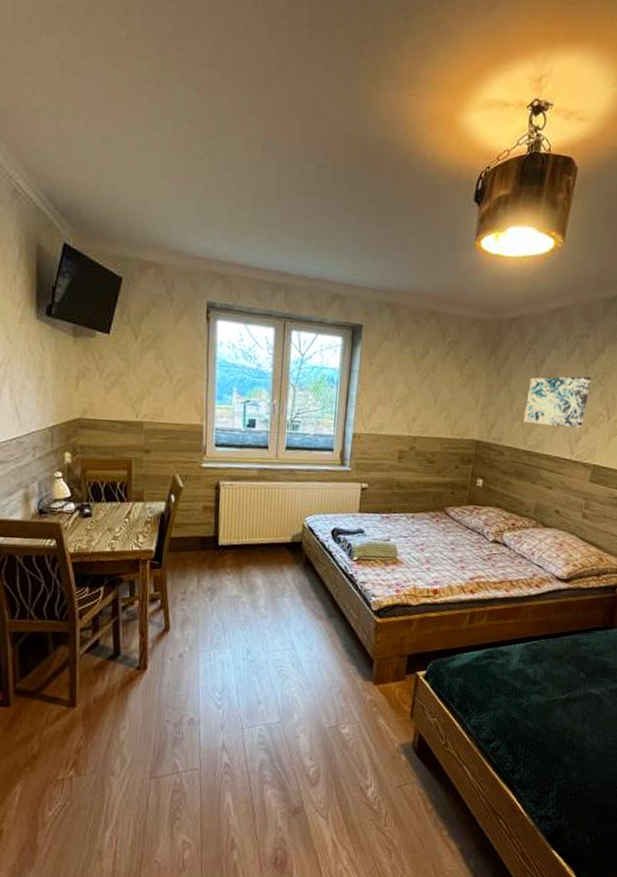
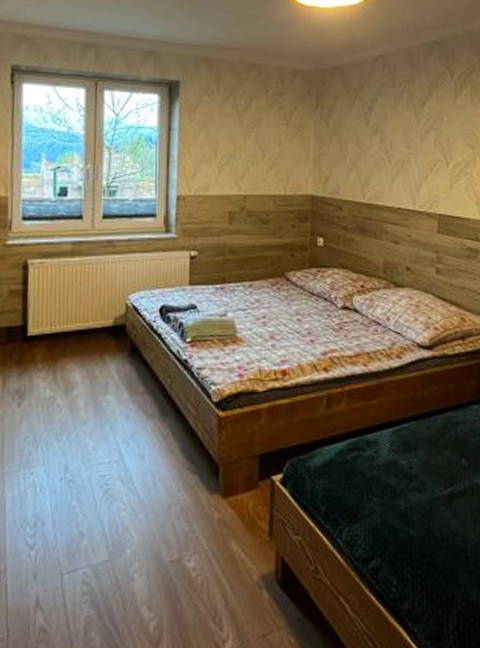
wall art: present [524,376,591,428] -> none [359,122,423,175]

